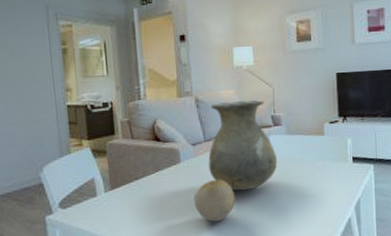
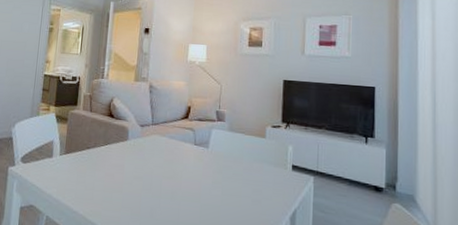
fruit: present [194,180,235,222] -> none [134,162,172,203]
vase: present [208,99,278,191] -> none [152,91,217,178]

